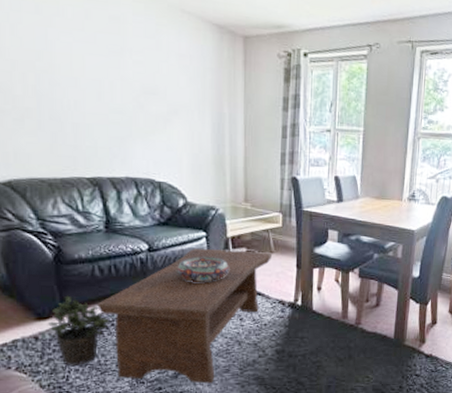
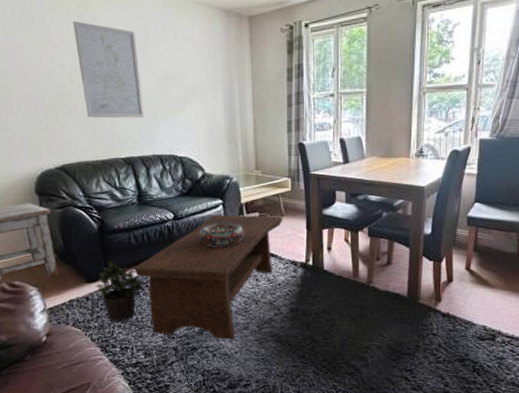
wall art: none [28,11,116,134] -> present [73,21,144,118]

